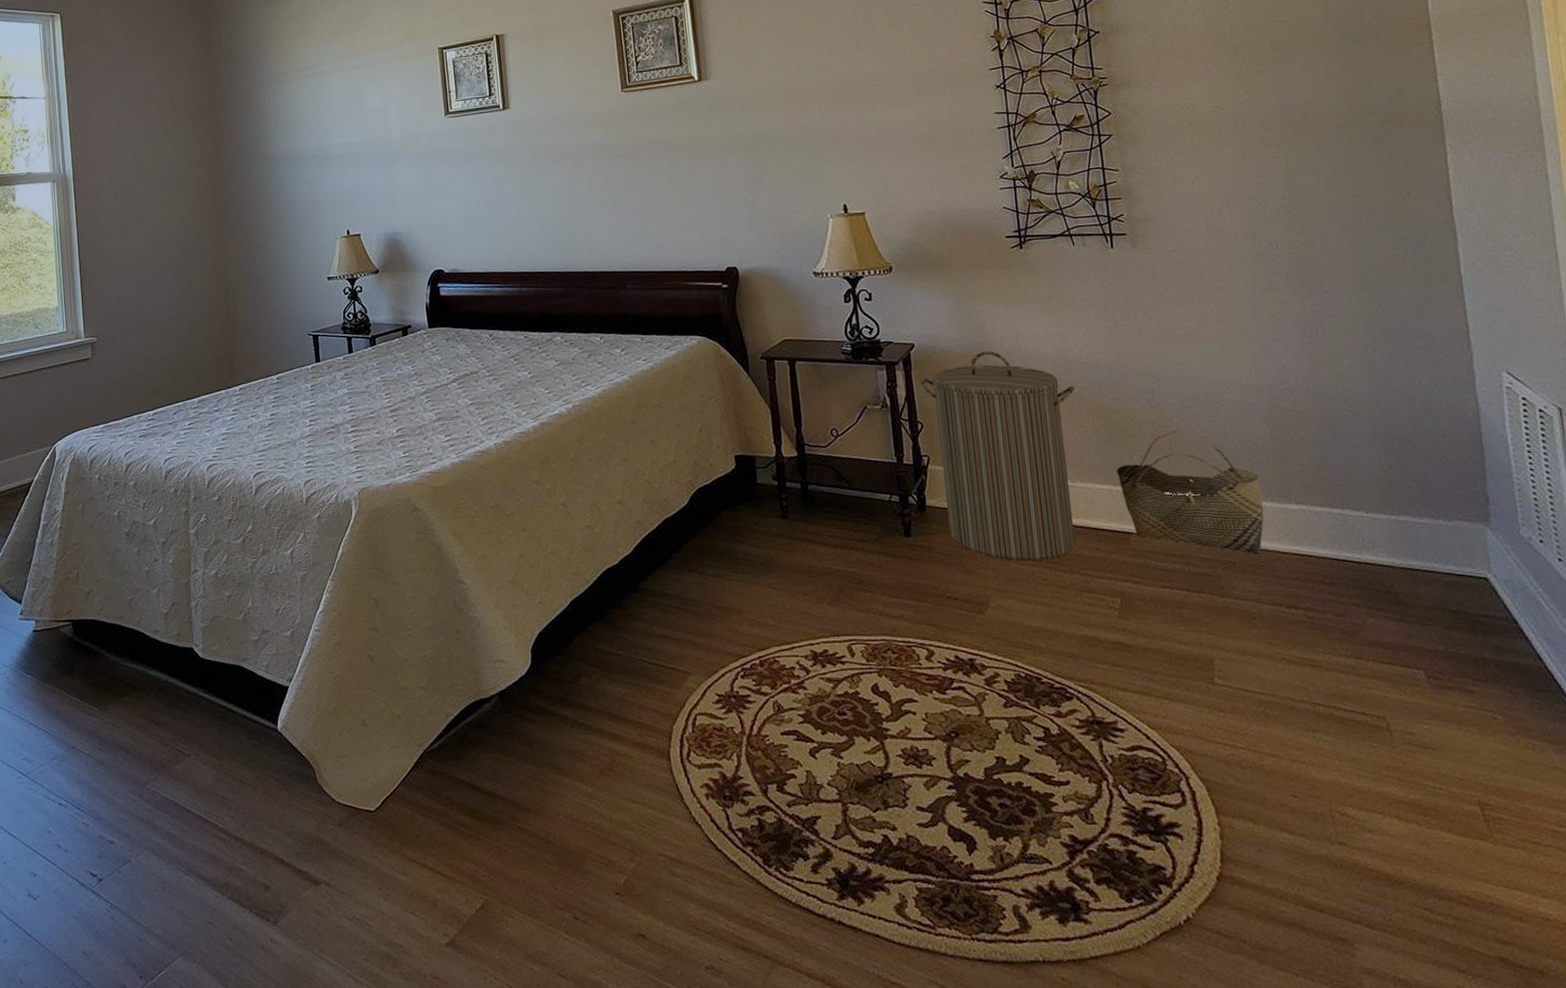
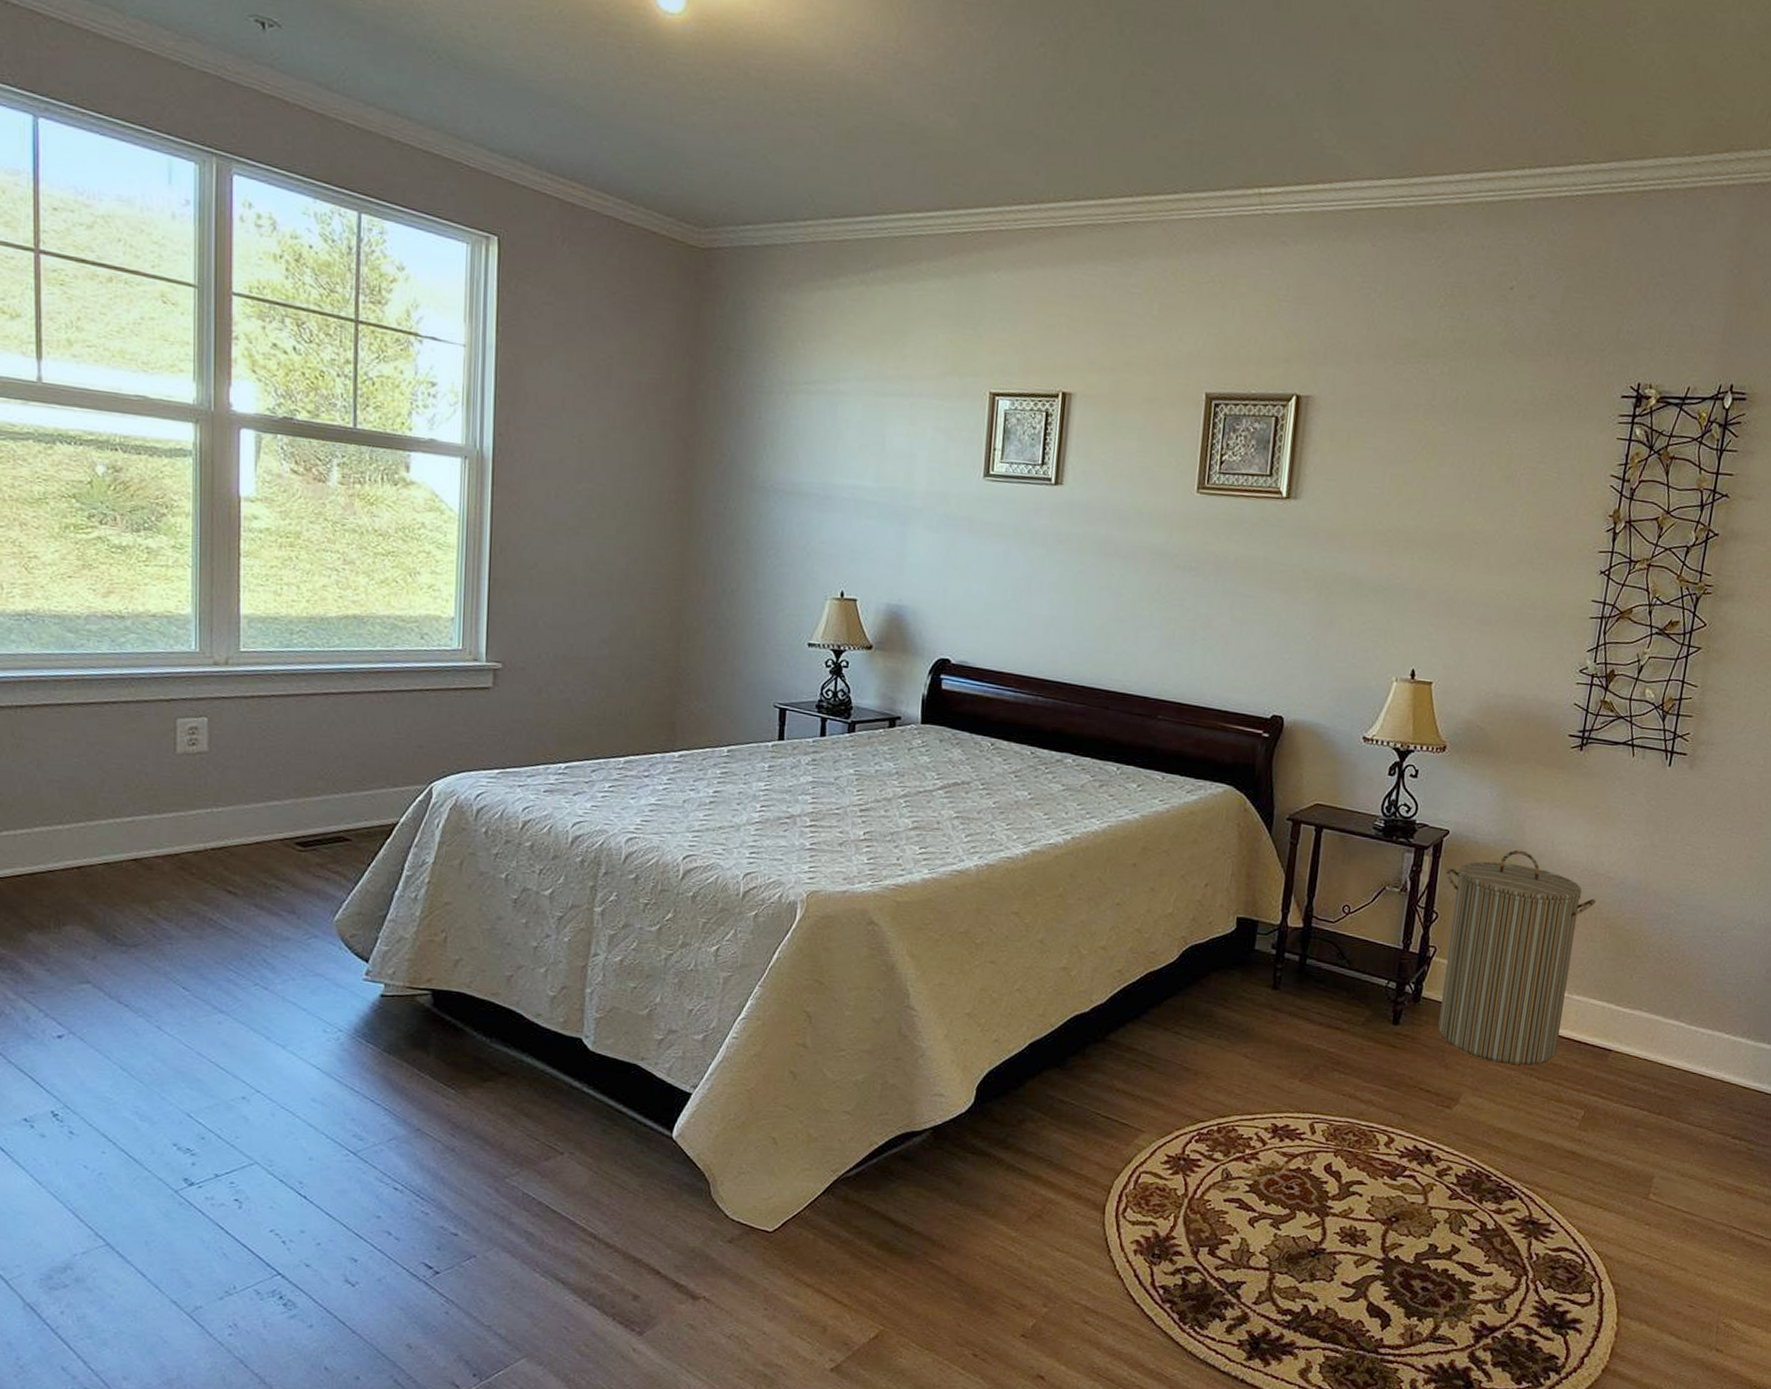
basket: present [1116,430,1264,555] -> none [1613,958,1743,1086]

